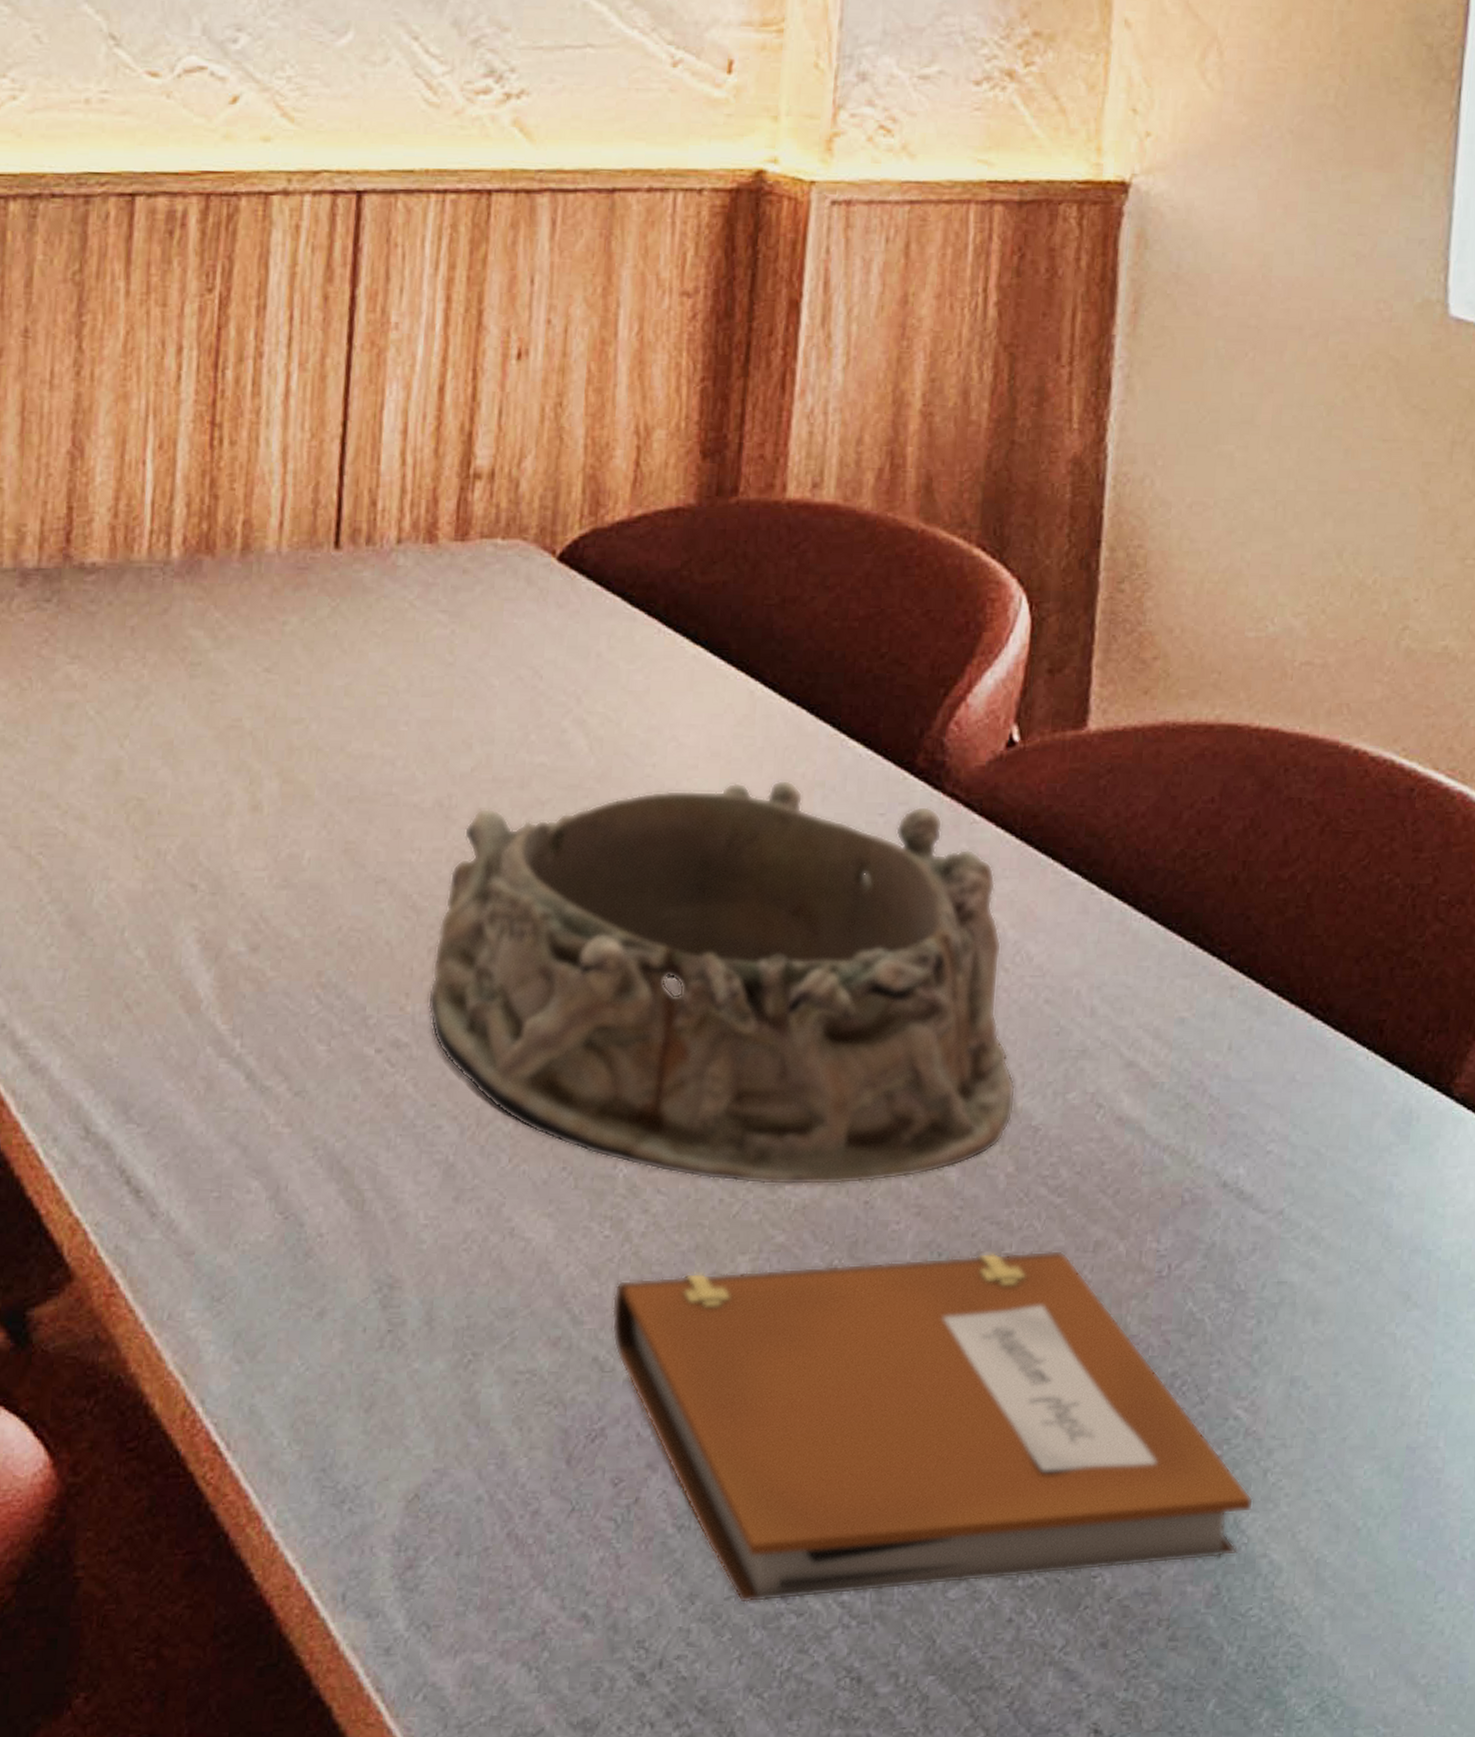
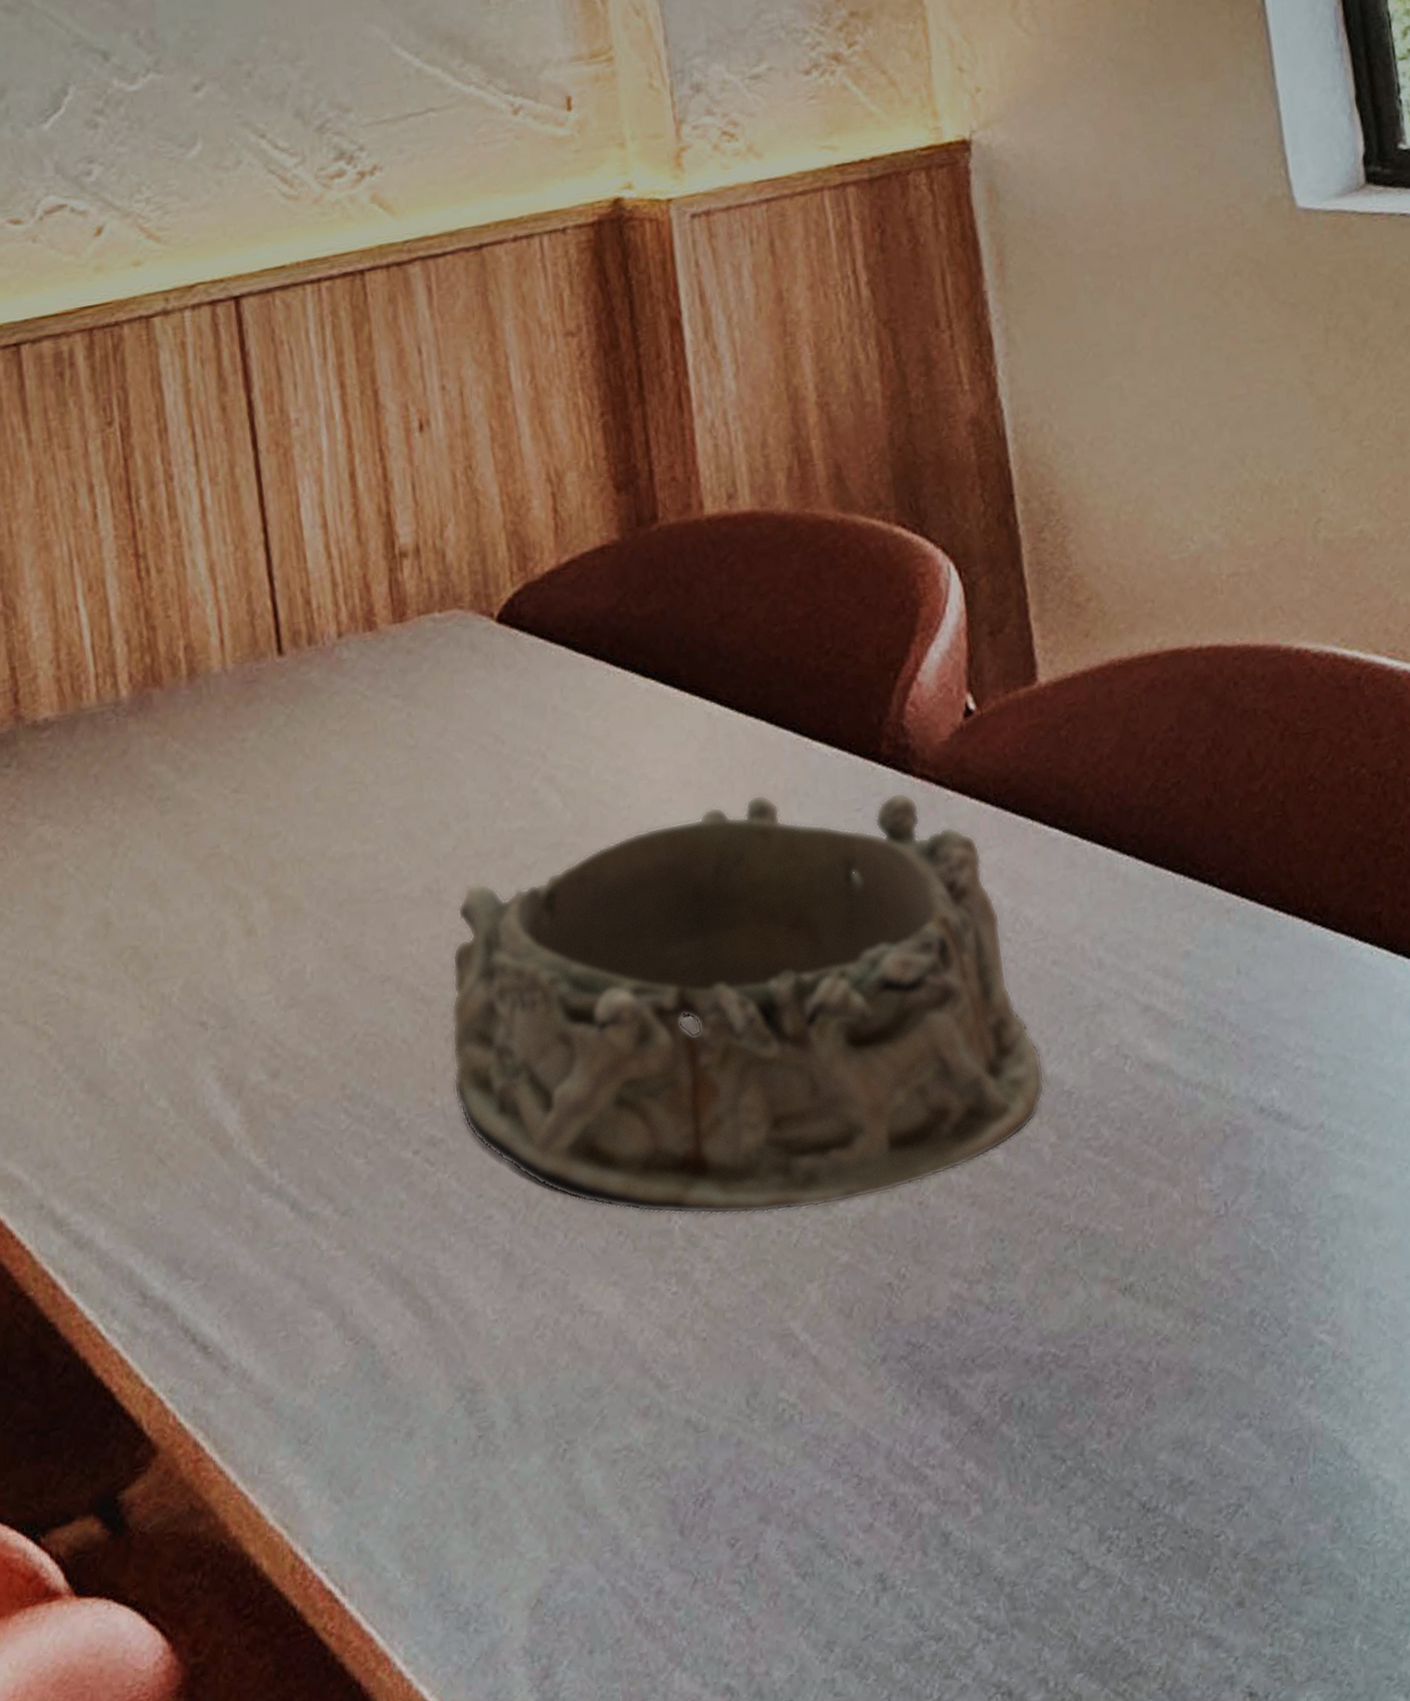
notebook: present [611,1250,1254,1604] -> none [692,1210,1356,1641]

